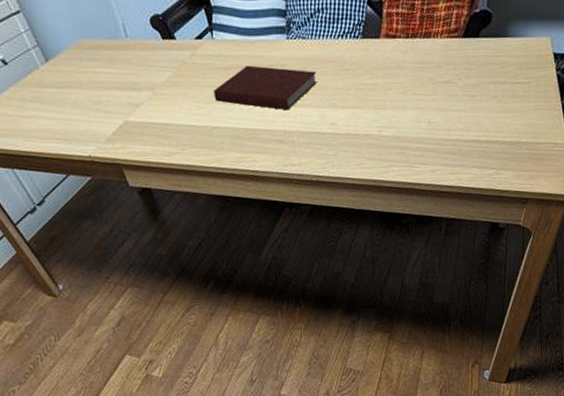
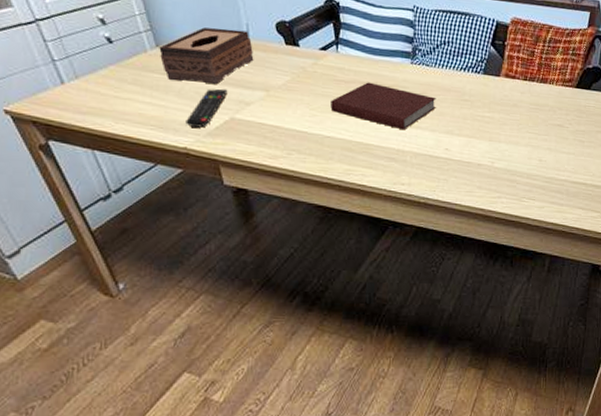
tissue box: none [48,31,136,92] -> present [159,27,254,84]
remote control: none [85,93,117,135] -> present [185,88,228,128]

